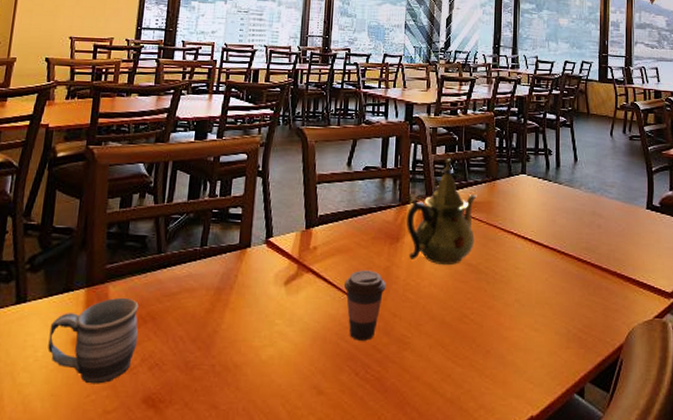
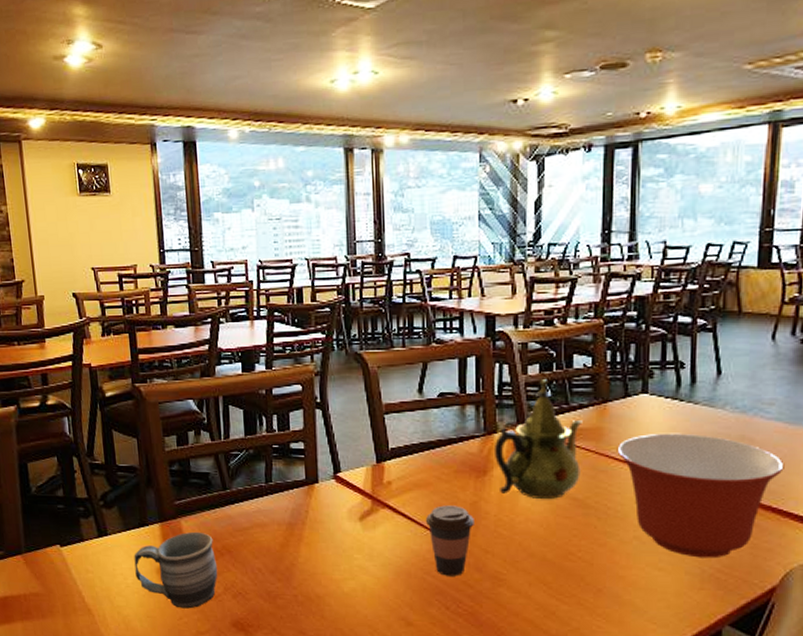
mixing bowl: none [503,207,624,319] -> present [617,433,784,559]

